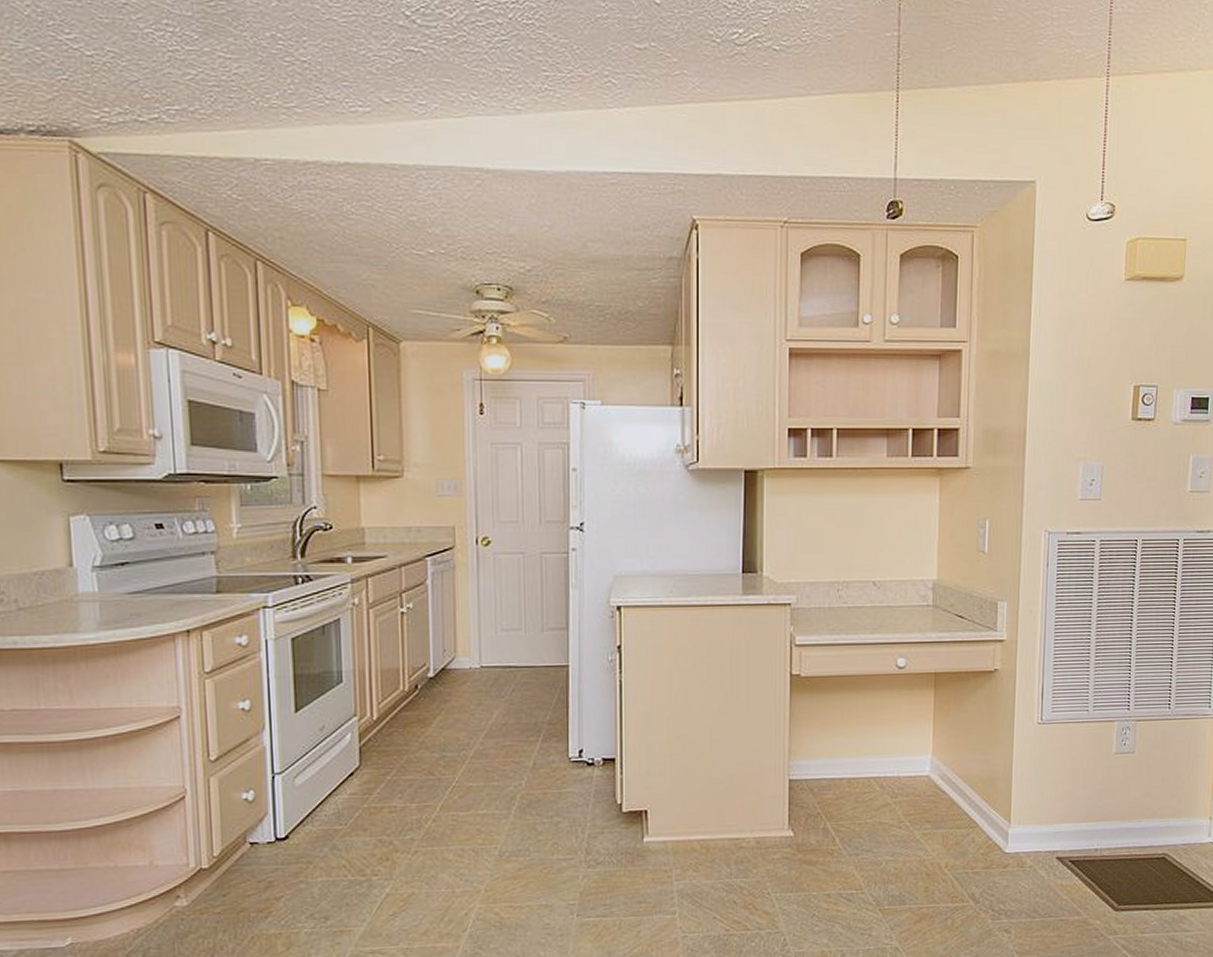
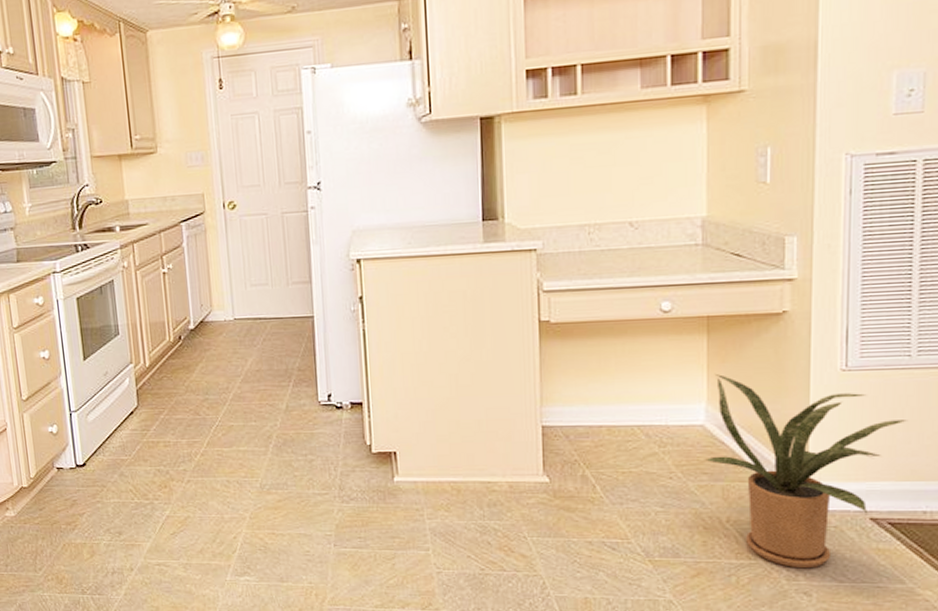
house plant: none [929,727,1085,908] -> present [705,374,907,569]

